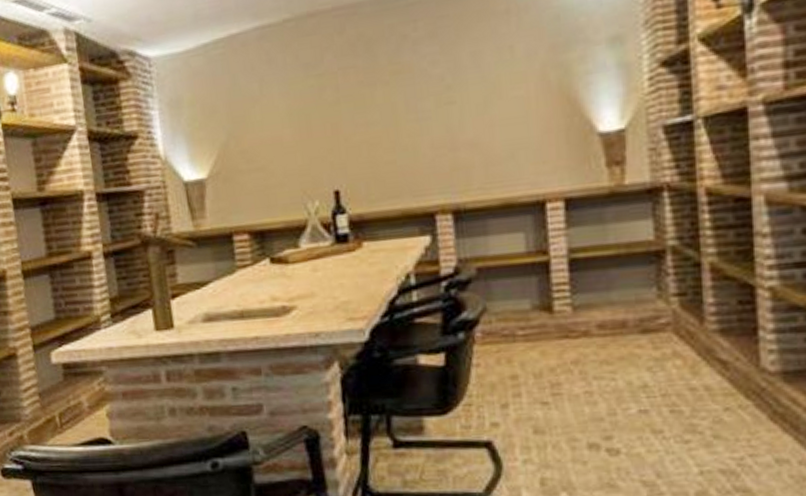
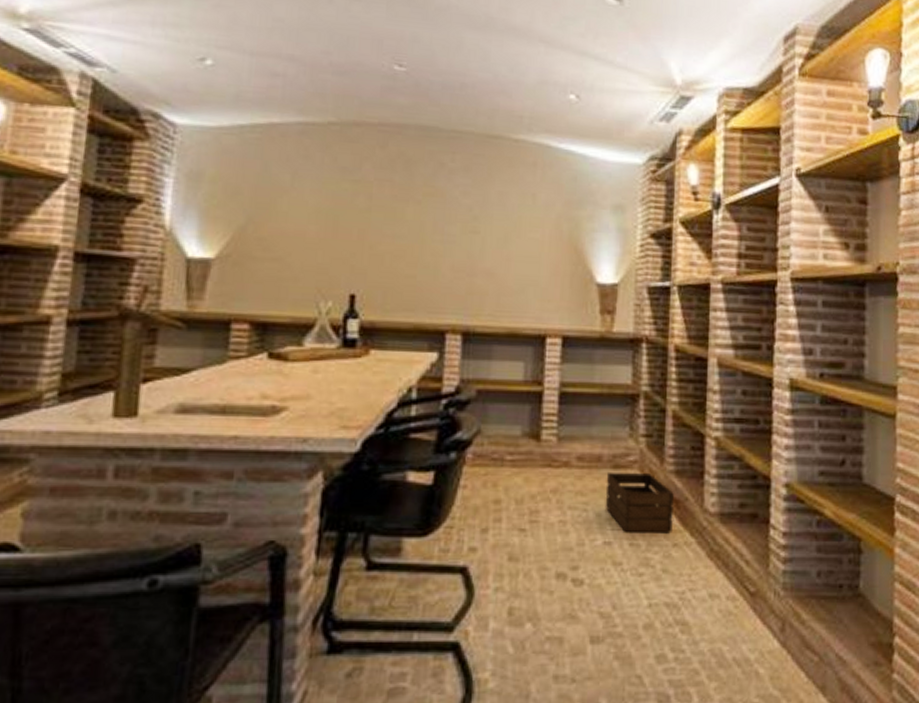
wooden crate: none [634,335,723,400] -> present [605,471,674,534]

